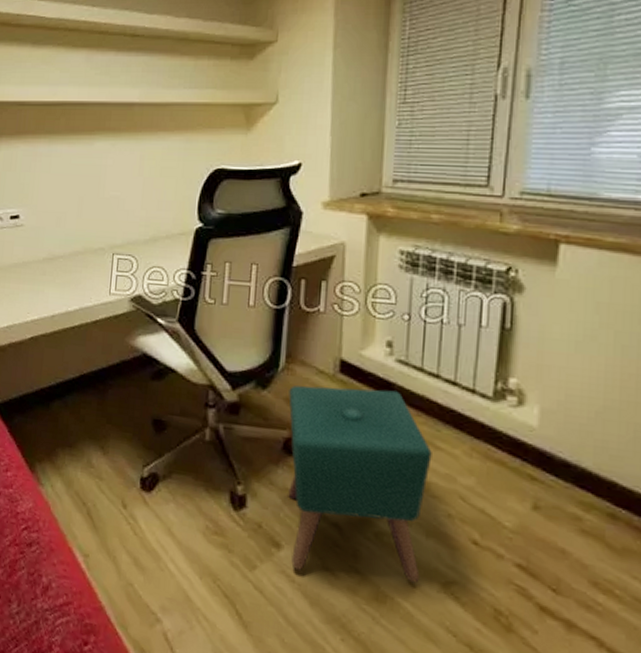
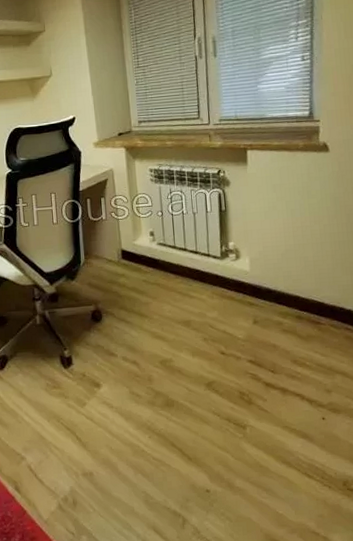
ottoman: present [288,385,432,583] -> none [90,264,192,399]

